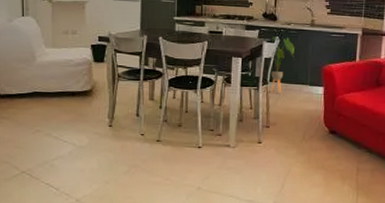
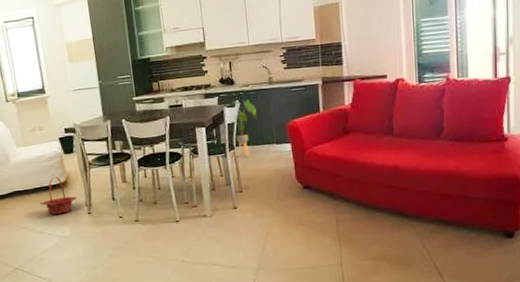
basket: none [59,83,101,122] -> present [39,176,78,215]

